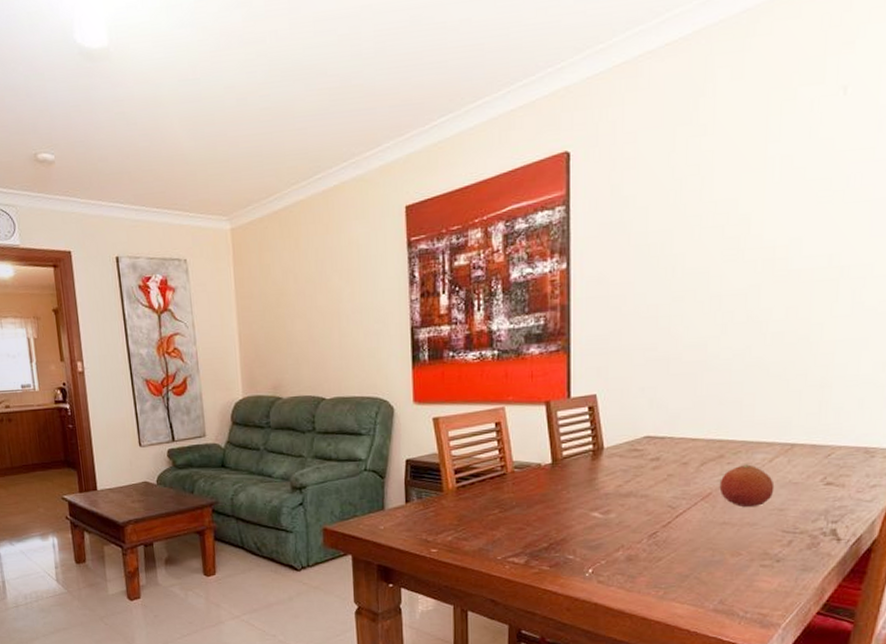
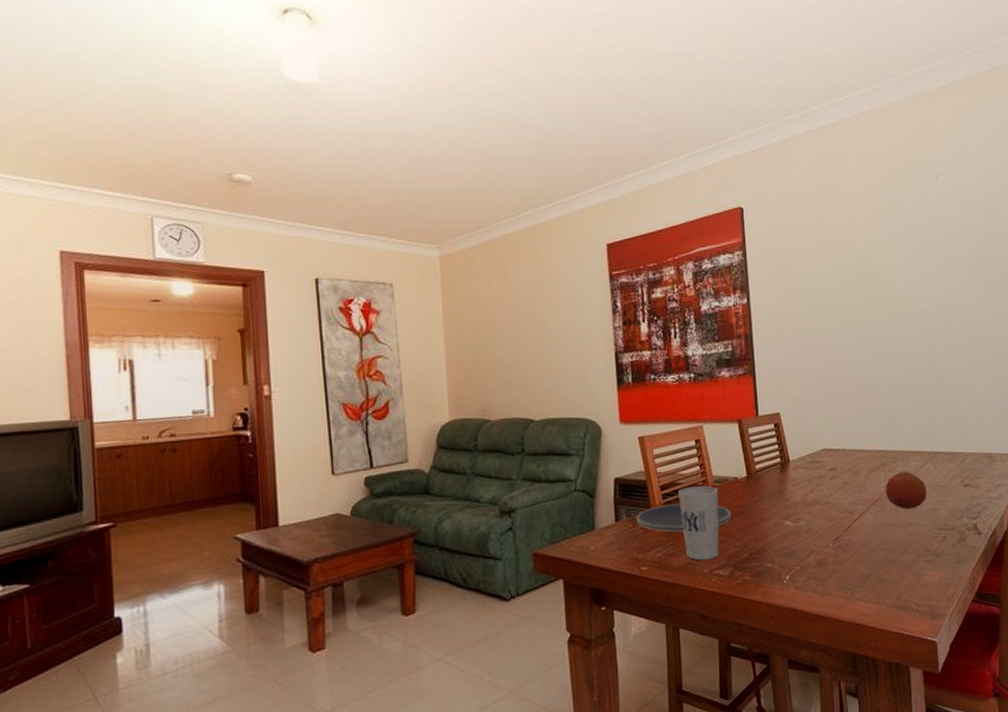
plate: none [427,488,531,517] -> present [636,504,731,532]
cup: none [474,471,518,547] -> present [678,486,720,561]

